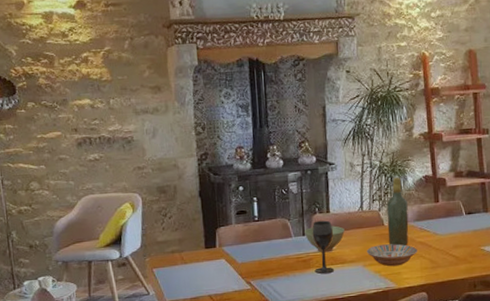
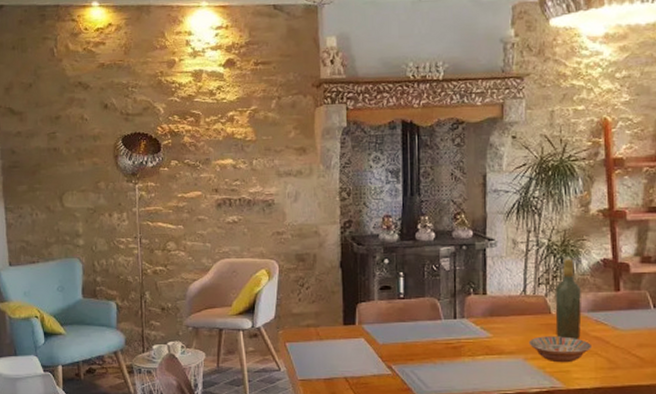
bowl: present [304,225,345,253] -> none [455,310,503,340]
wine glass: present [312,220,334,274] -> none [465,303,490,365]

